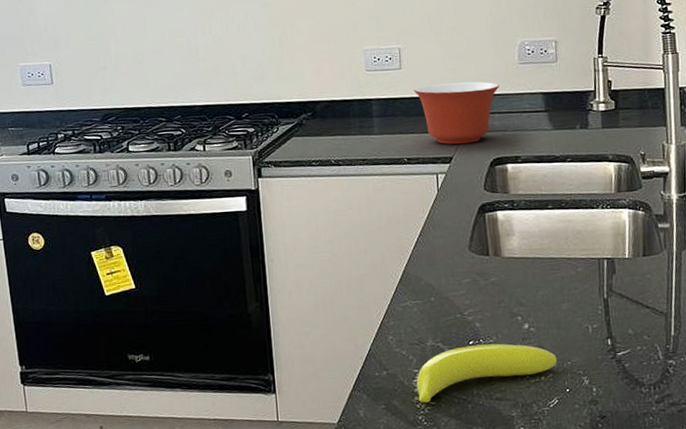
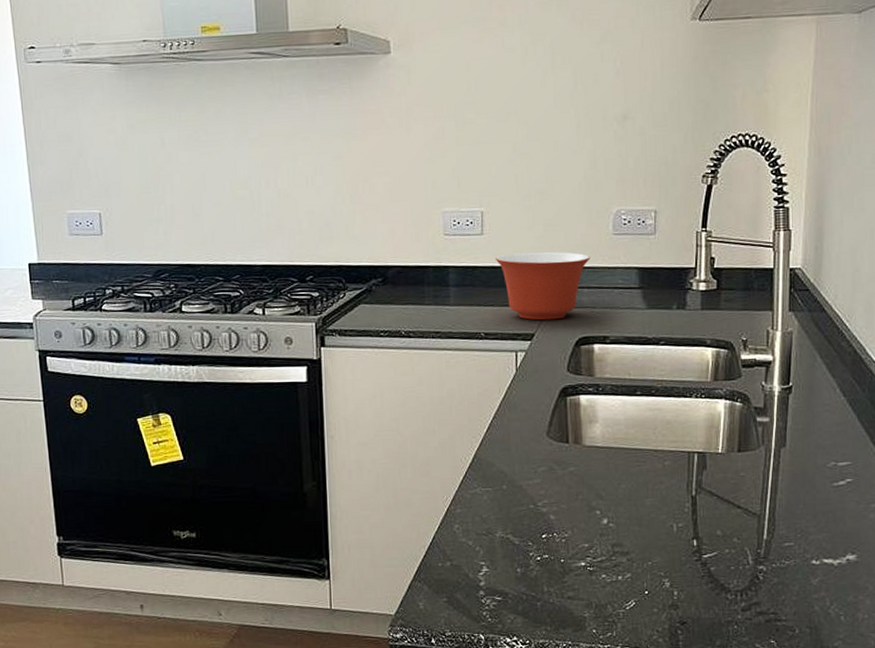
banana: present [416,343,557,403] -> none [481,538,636,598]

